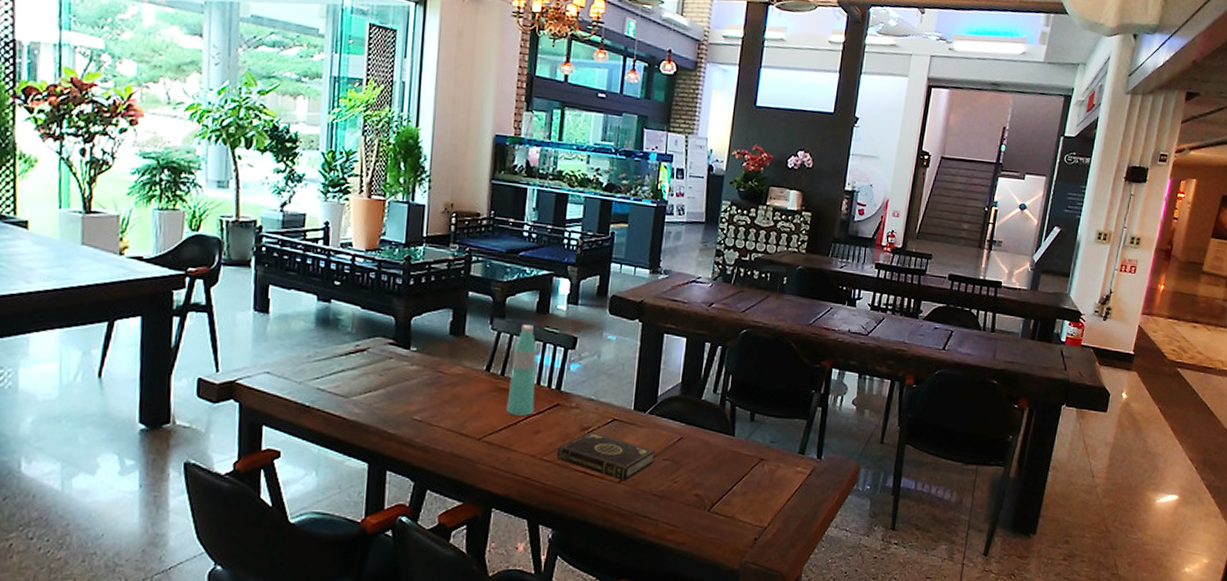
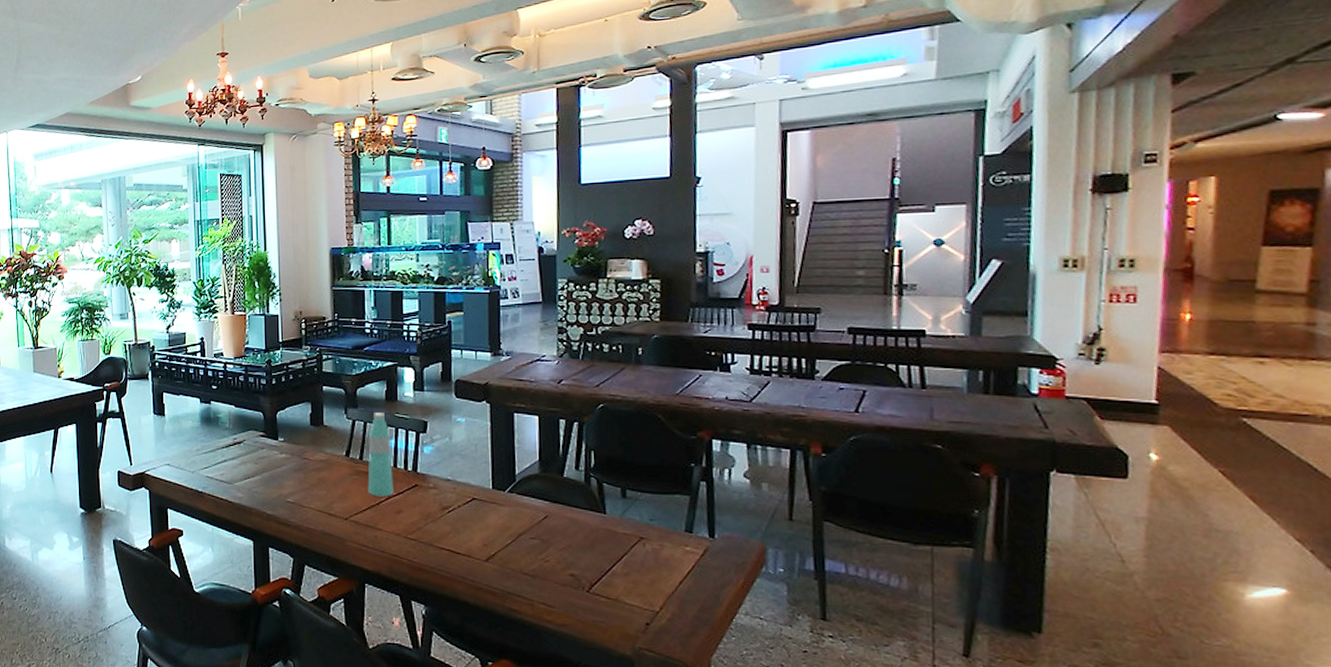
book: present [556,432,656,481] -> none [420,511,521,560]

